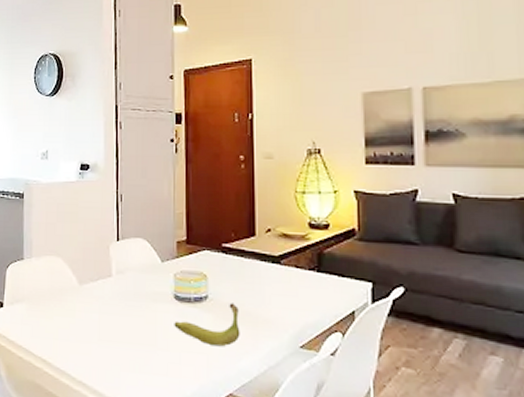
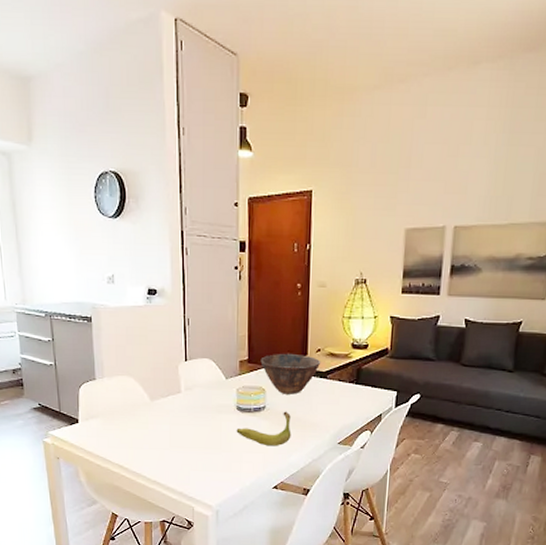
bowl: none [201,233,273,283] -> present [260,353,321,394]

